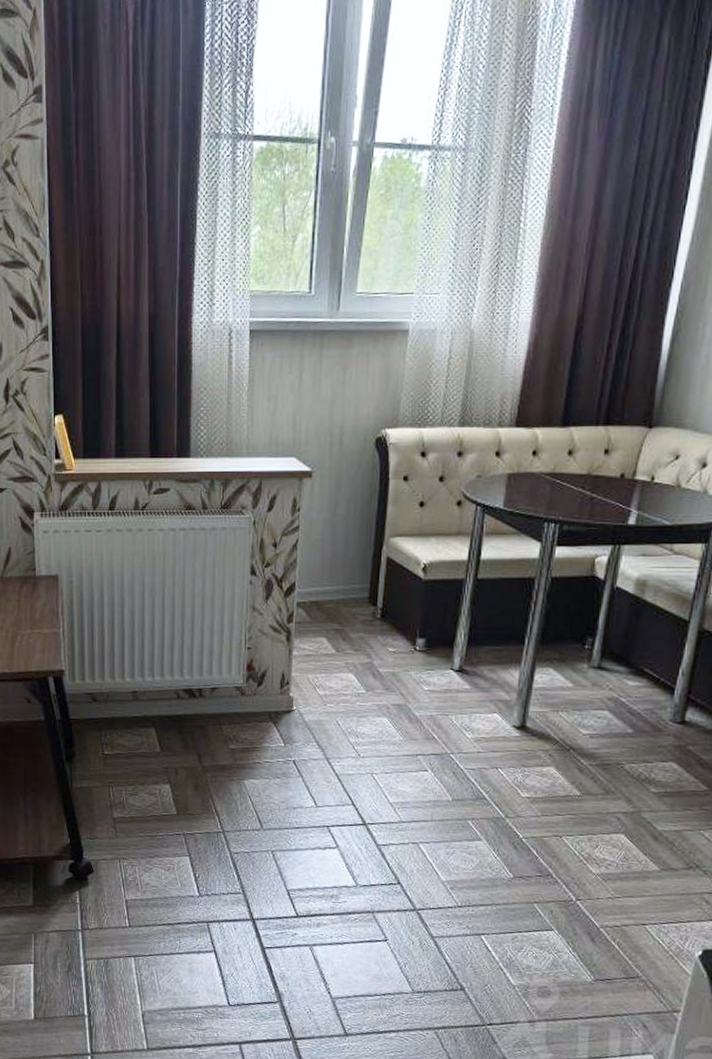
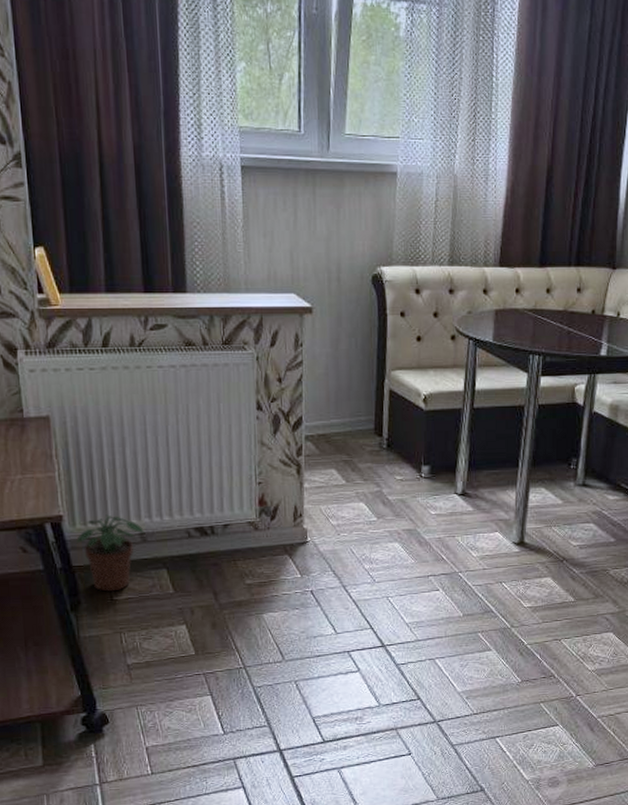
potted plant: none [75,671,136,746] -> present [76,515,144,592]

